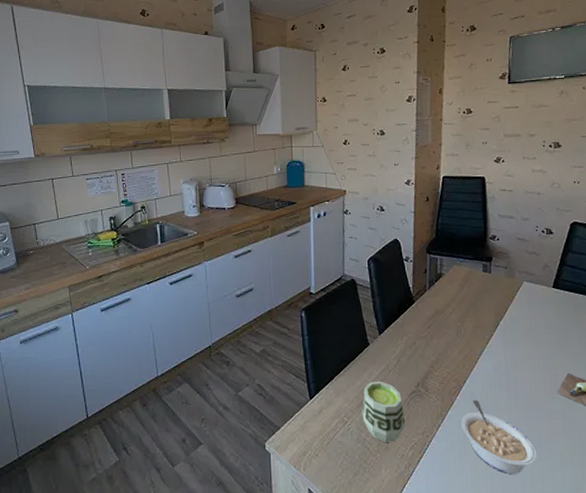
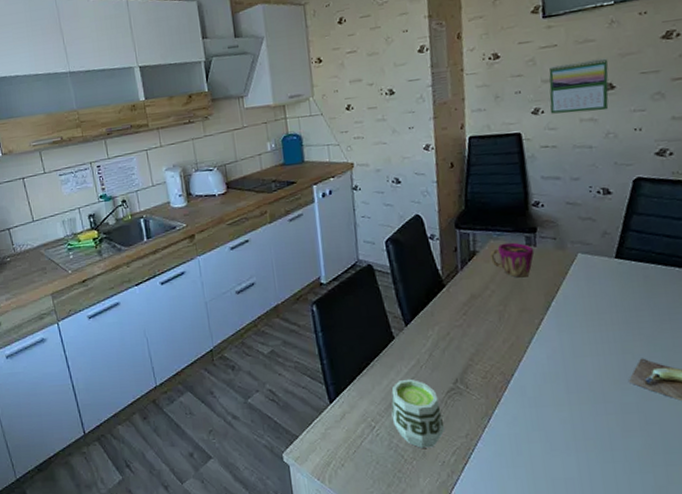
cup: none [452,268,489,299] -> present [489,242,535,278]
legume: present [460,400,537,475] -> none [511,395,609,480]
calendar: none [509,121,557,164] -> present [549,58,609,114]

